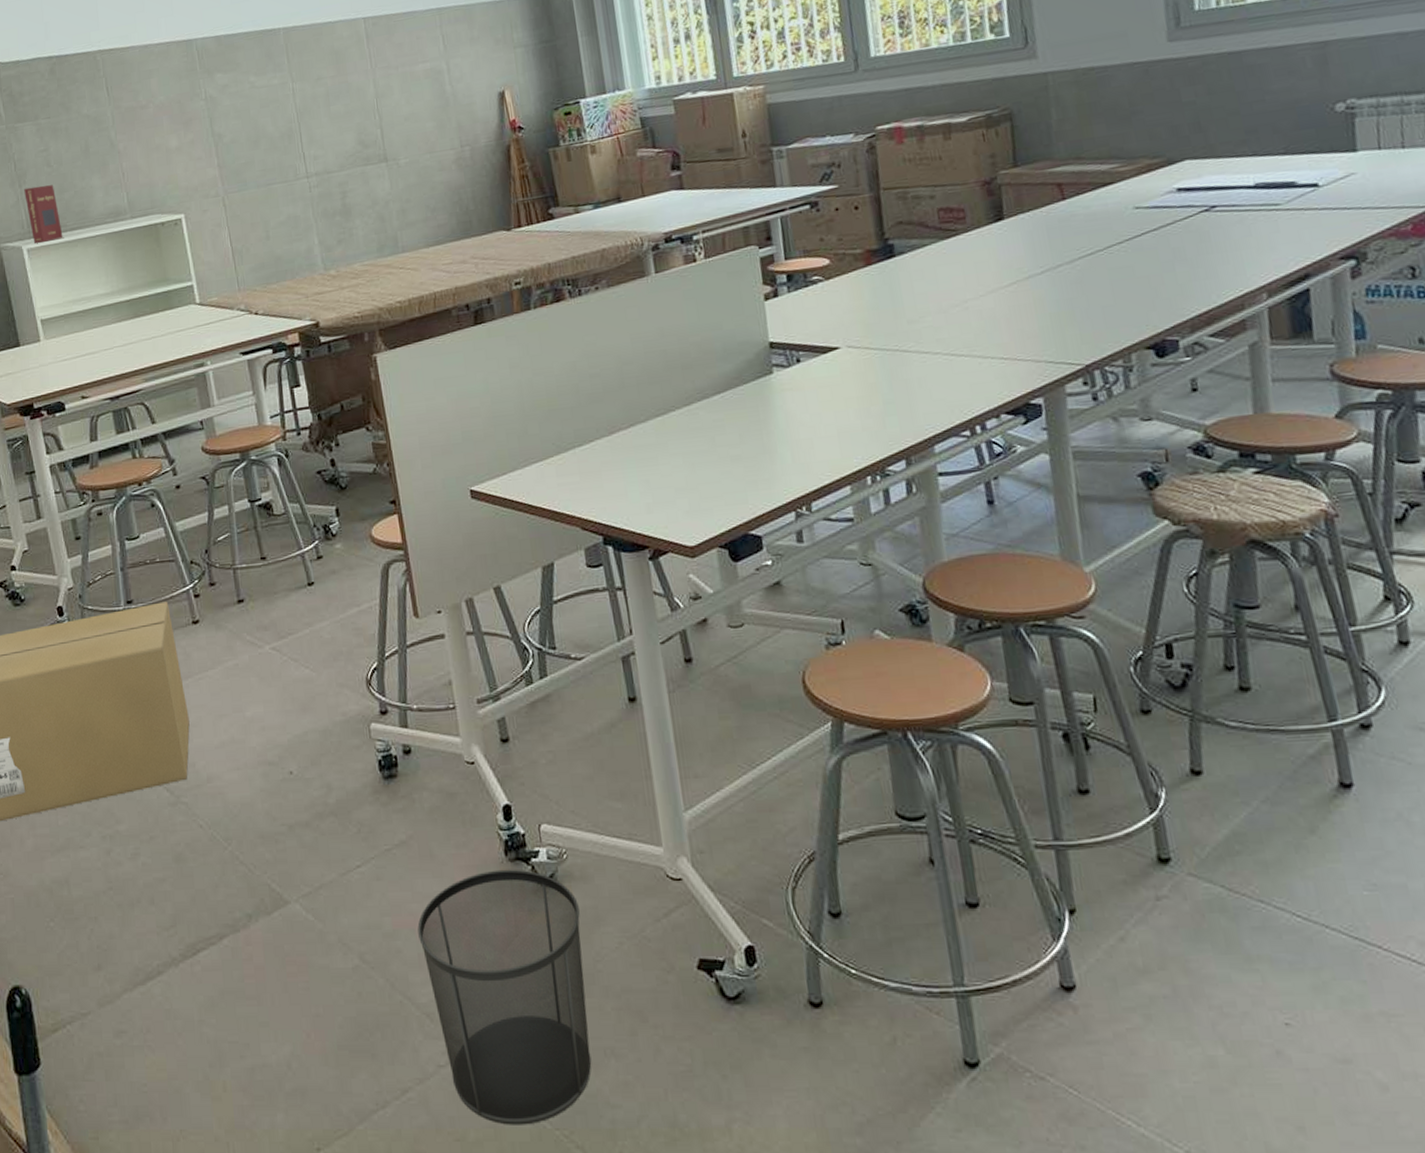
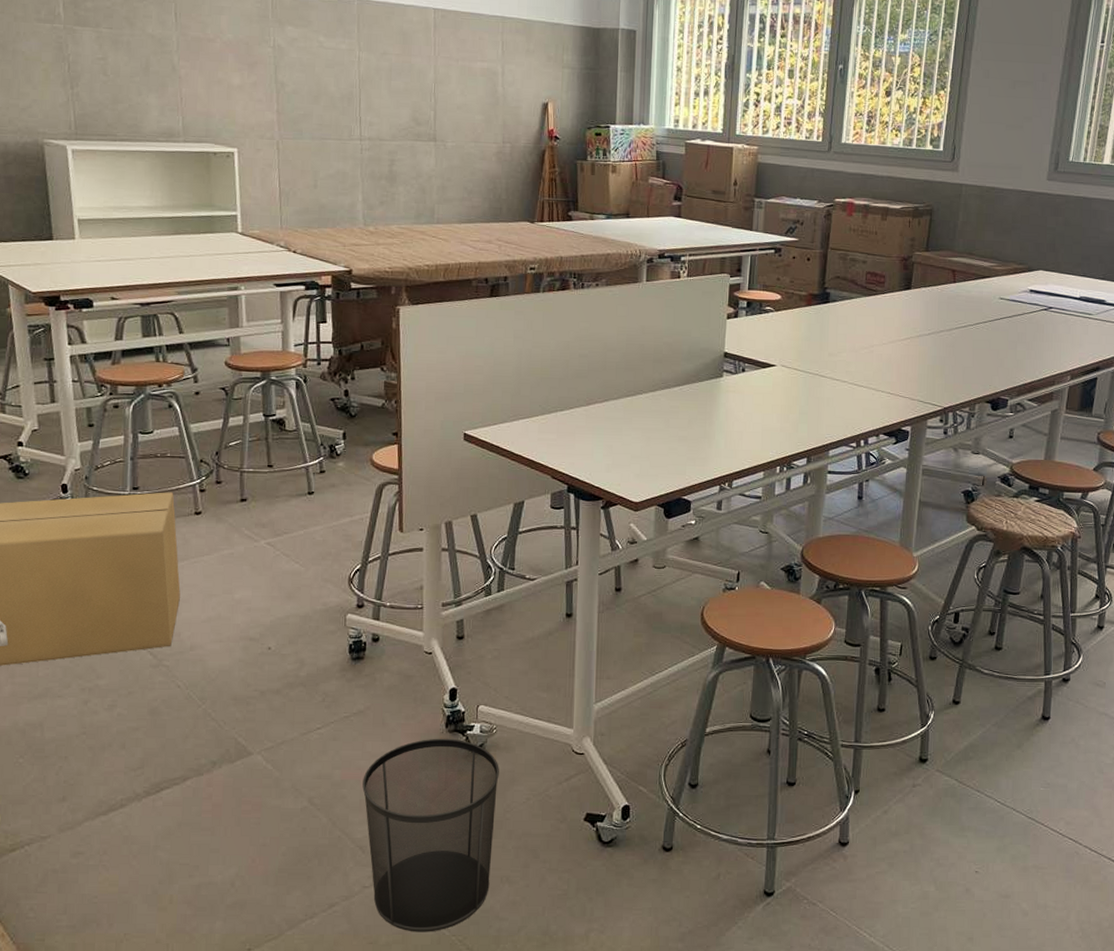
book: present [24,185,63,245] -> none [75,91,112,147]

